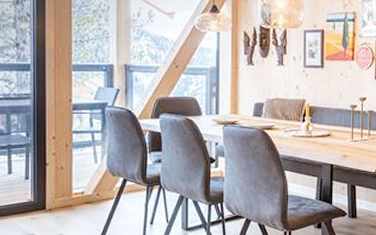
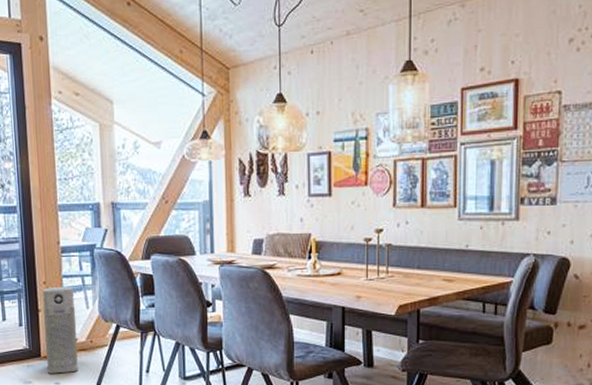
air purifier: none [50,142,84,226] -> present [42,287,78,374]

